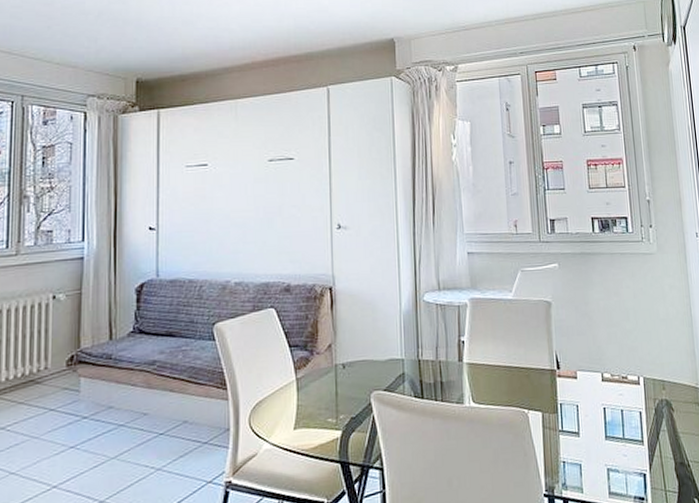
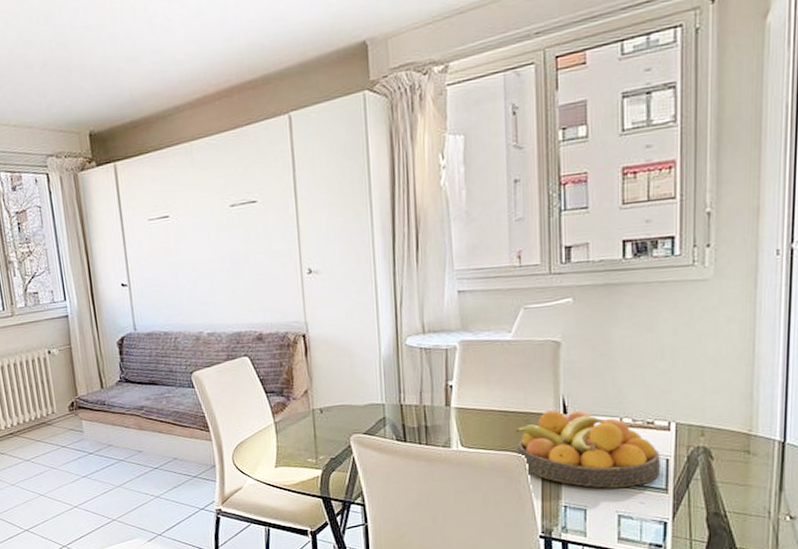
fruit bowl: none [518,365,636,442] -> present [514,410,660,488]

